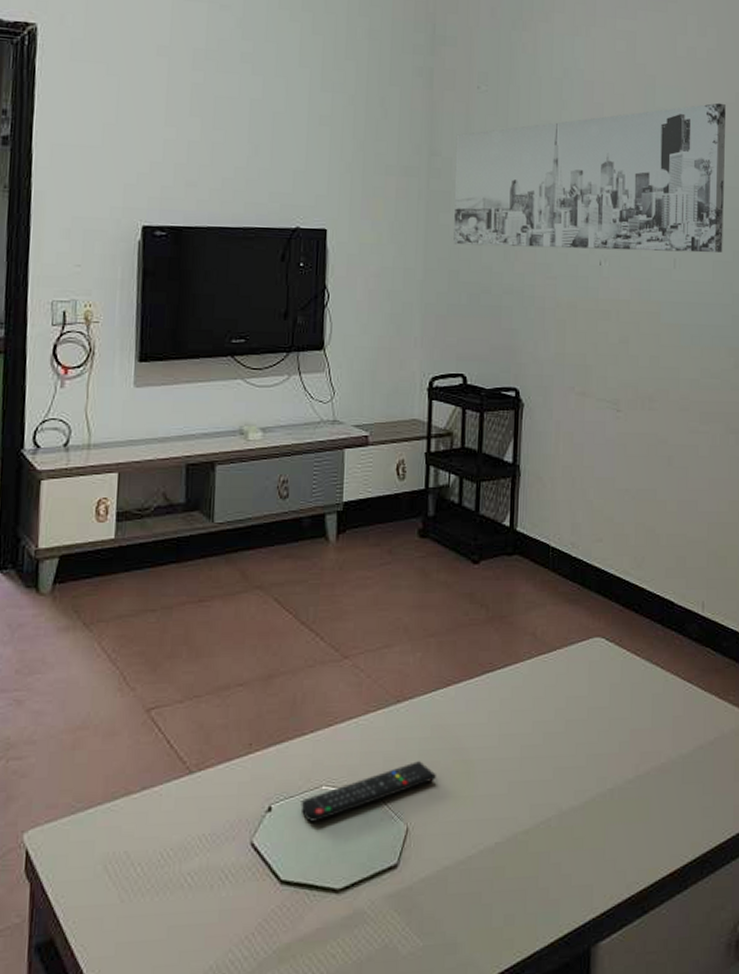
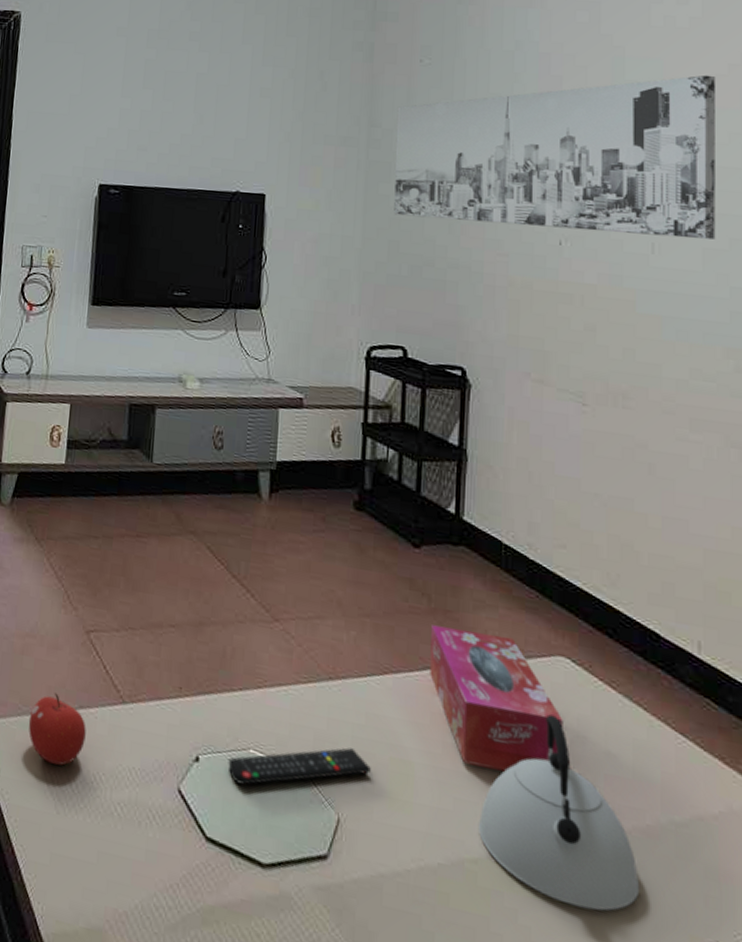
fruit: none [84,781,150,854] -> present [28,693,86,766]
tissue box: none [488,629,599,750] -> present [430,625,563,772]
kettle: none [530,689,656,846] -> present [479,714,640,912]

